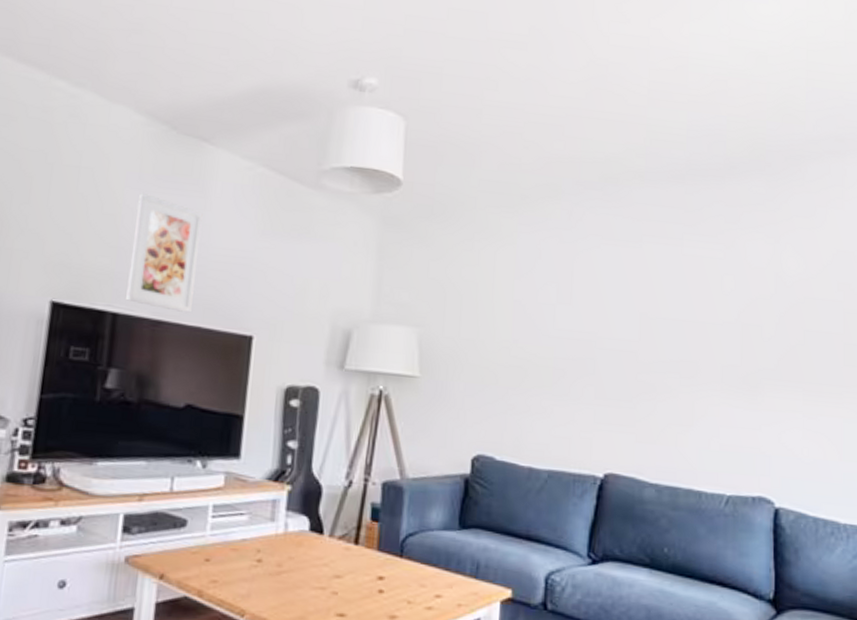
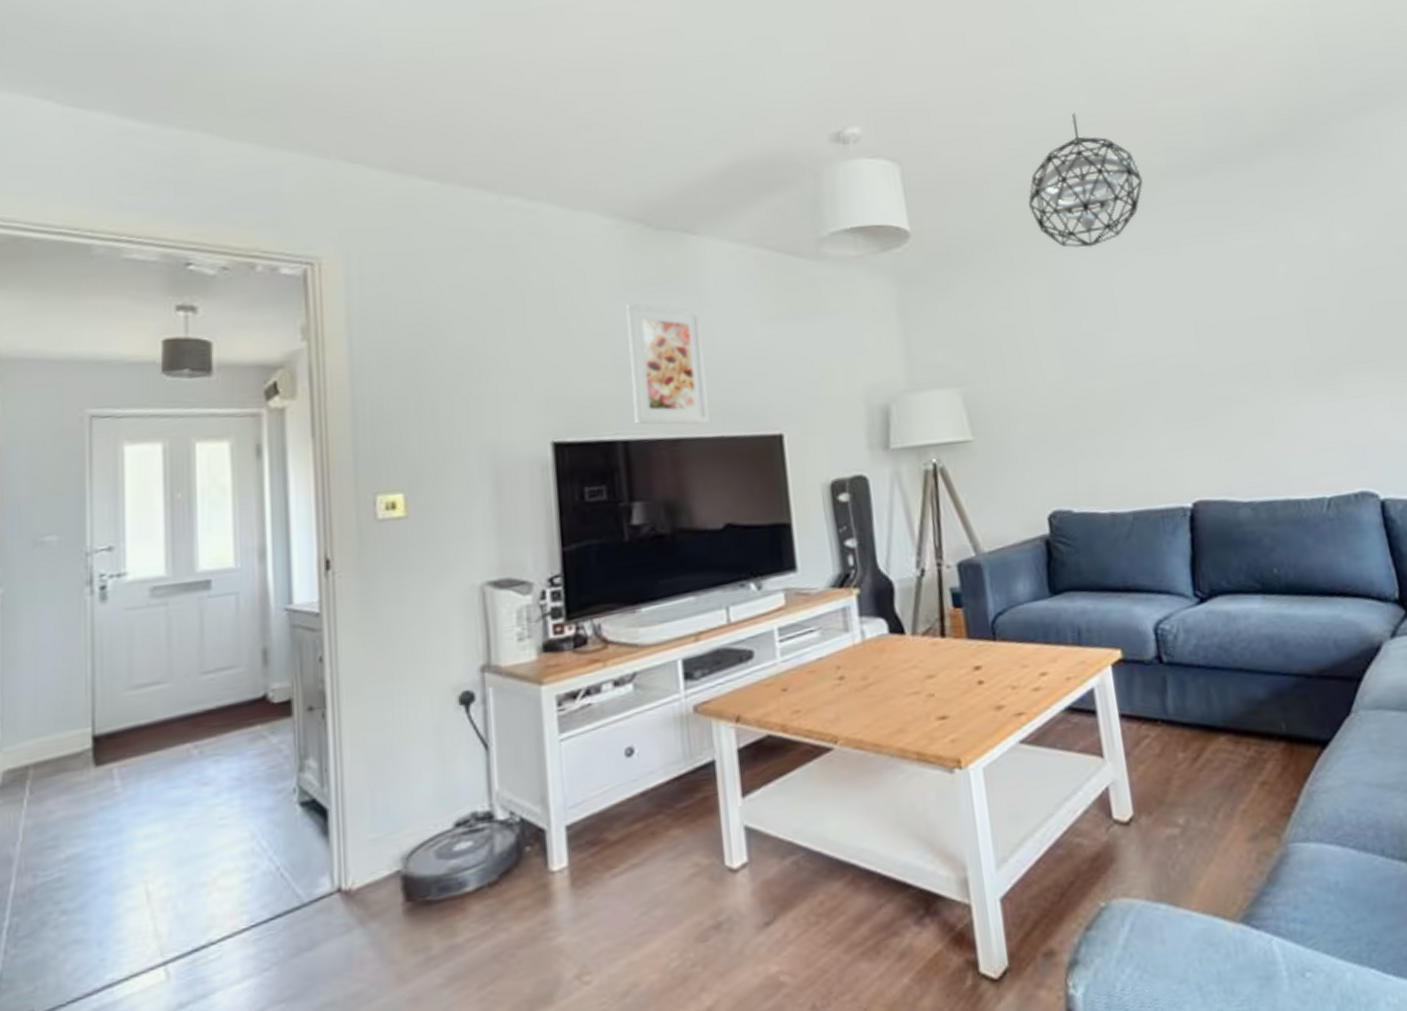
pendant light: none [514,104,621,227] -> present [1028,113,1143,248]

